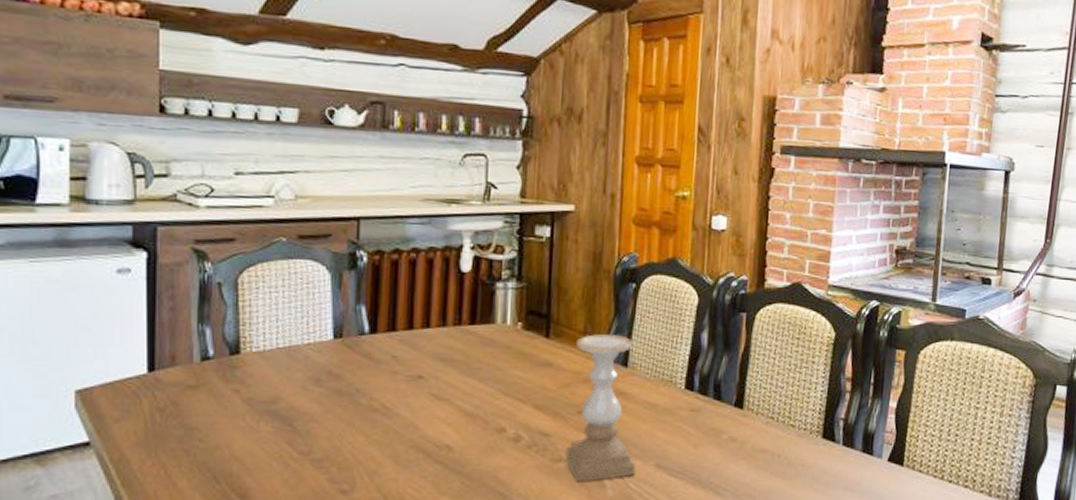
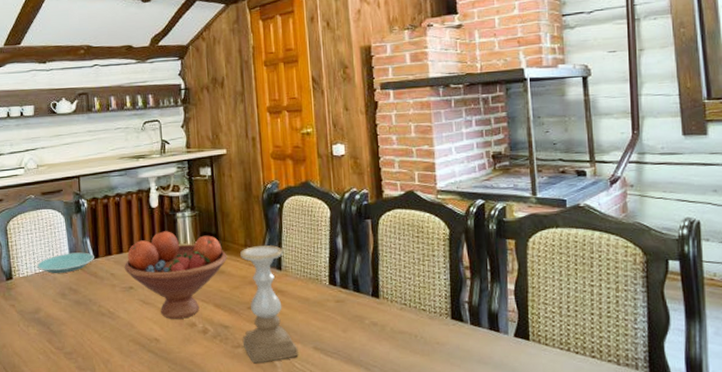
plate: none [281,323,370,351] -> present [37,252,94,273]
fruit bowl: none [412,305,559,422] -> present [124,231,227,319]

